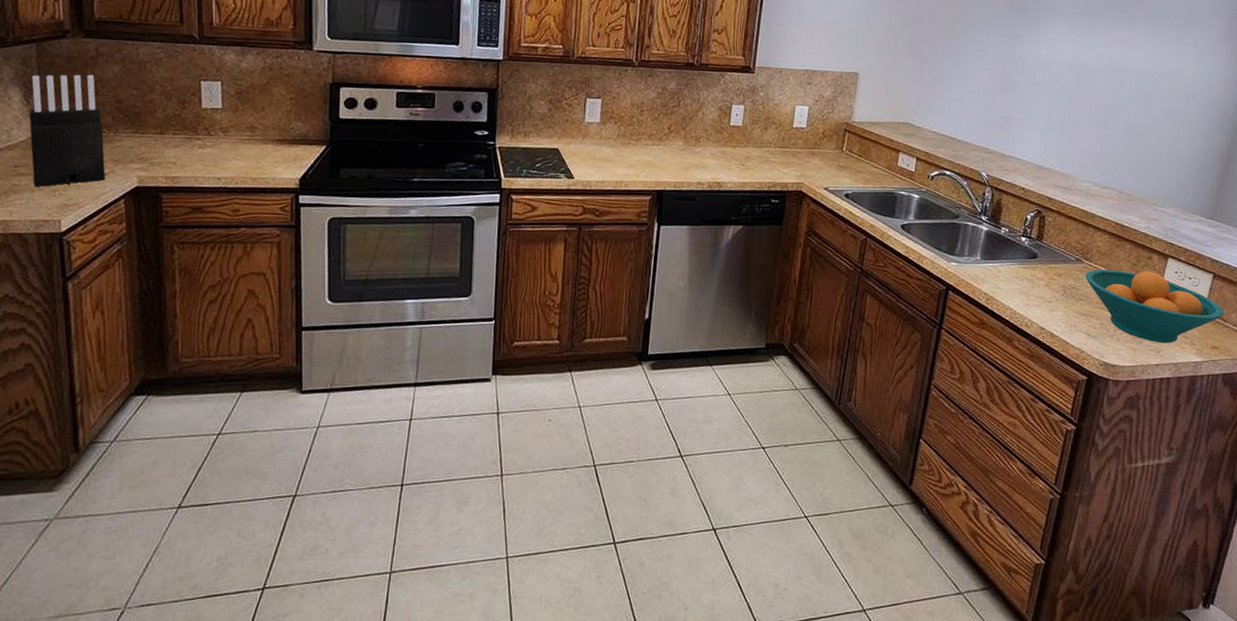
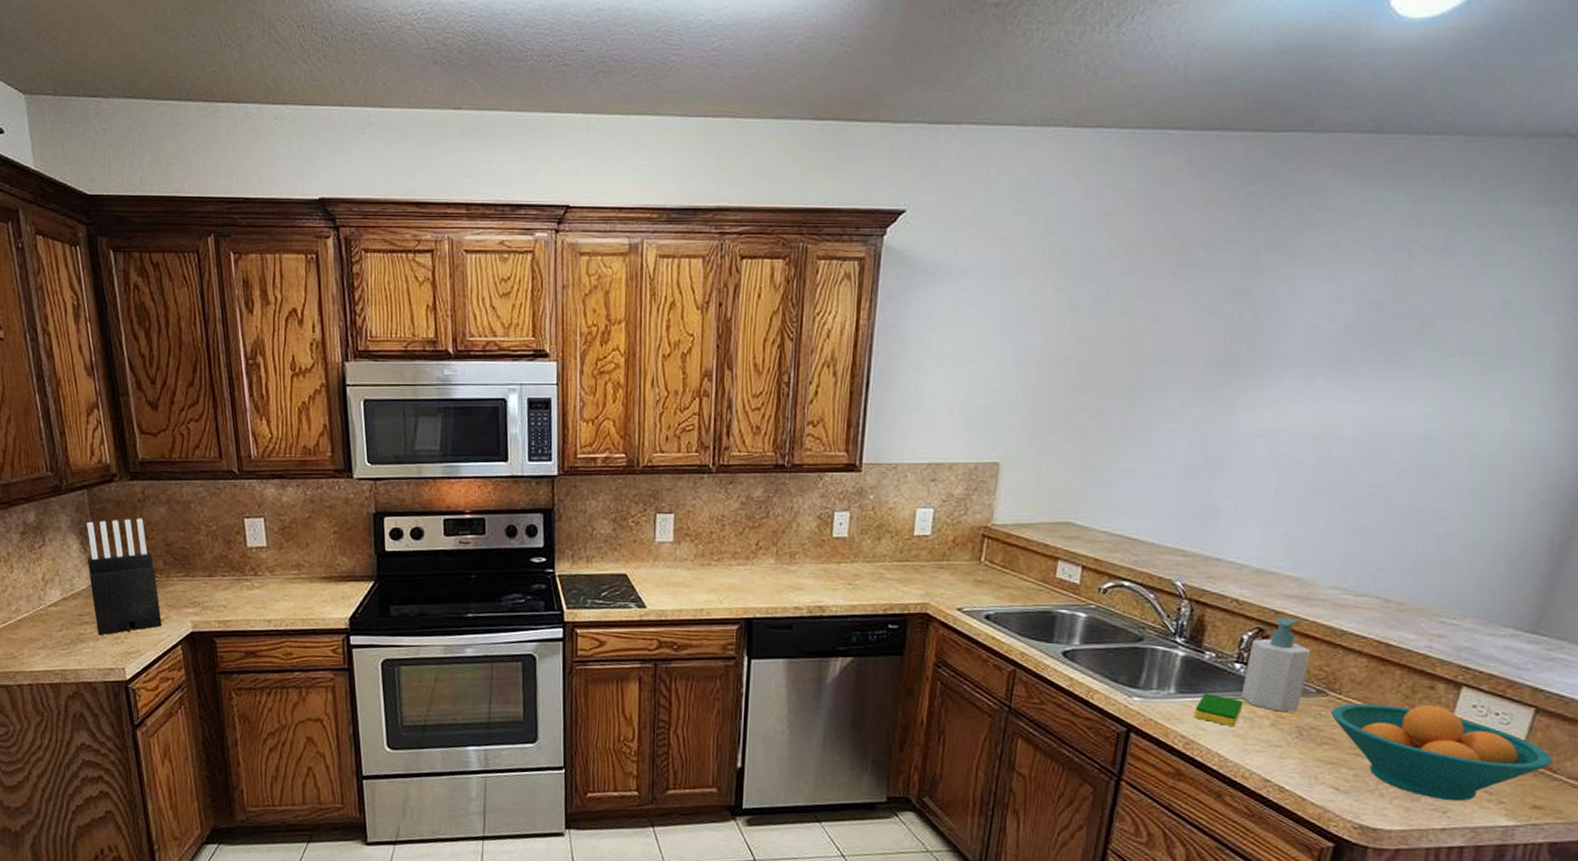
dish sponge: none [994,260,1027,287] -> present [1194,693,1244,727]
soap bottle: none [1025,202,1072,275] -> present [1241,617,1311,712]

